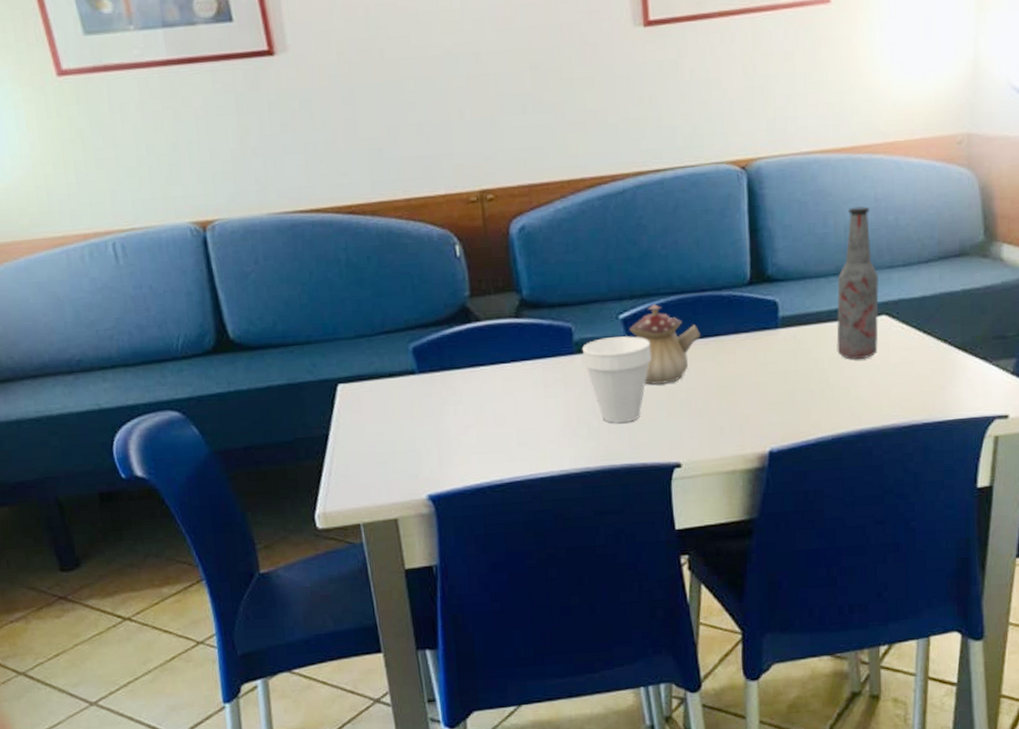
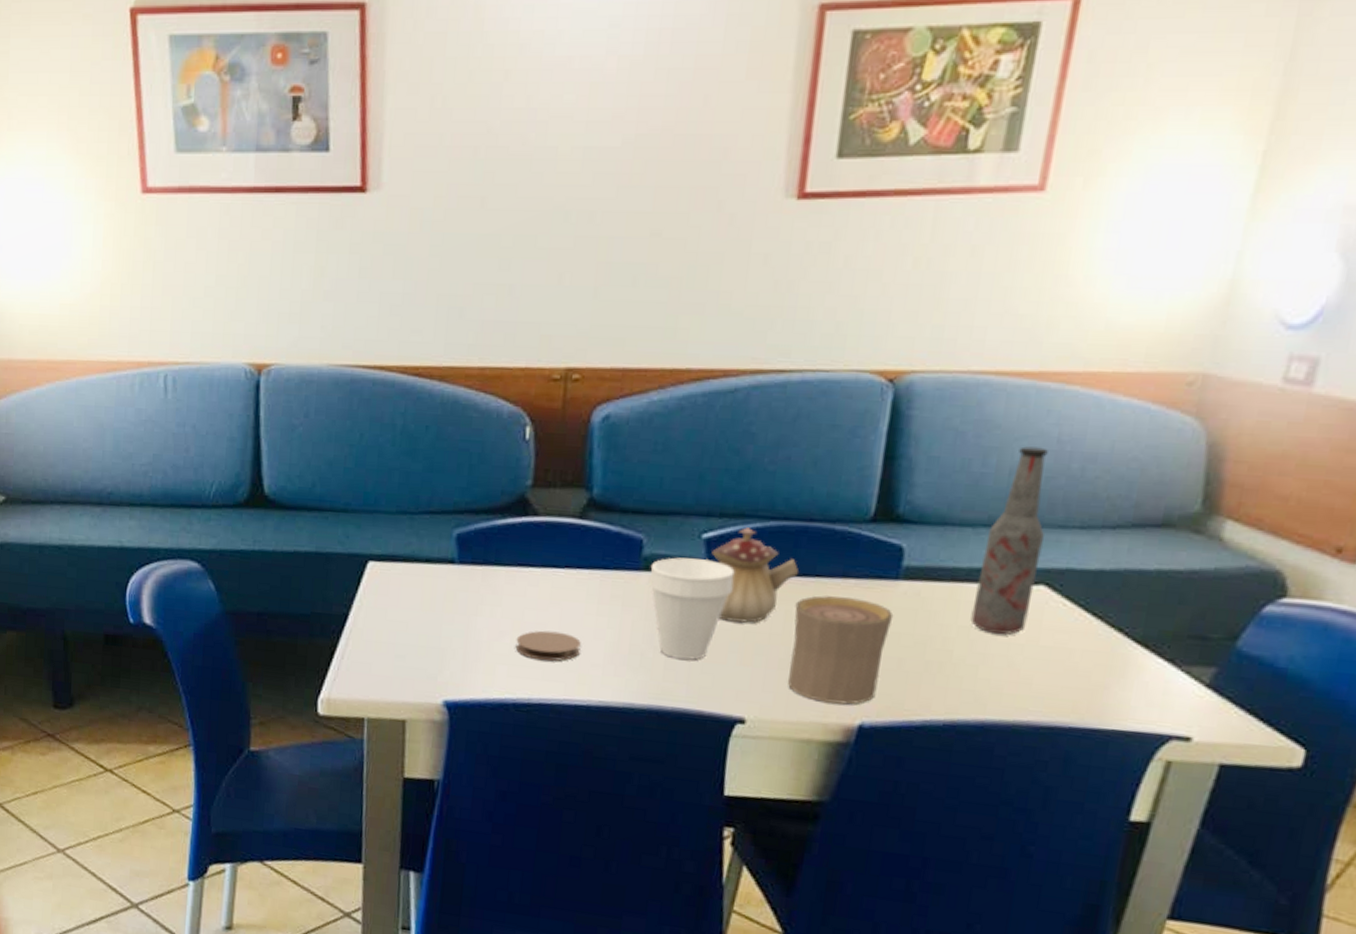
coaster: none [480,417,537,445] -> present [515,630,581,661]
cup: none [703,349,780,438] -> present [788,595,894,705]

